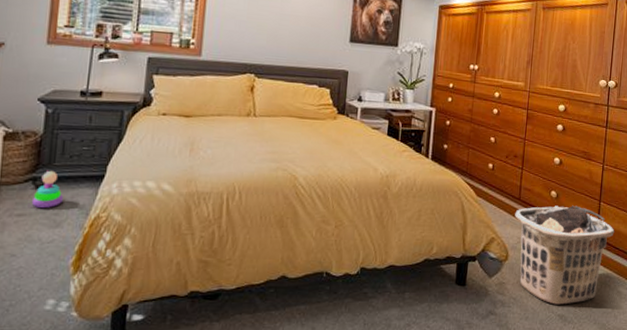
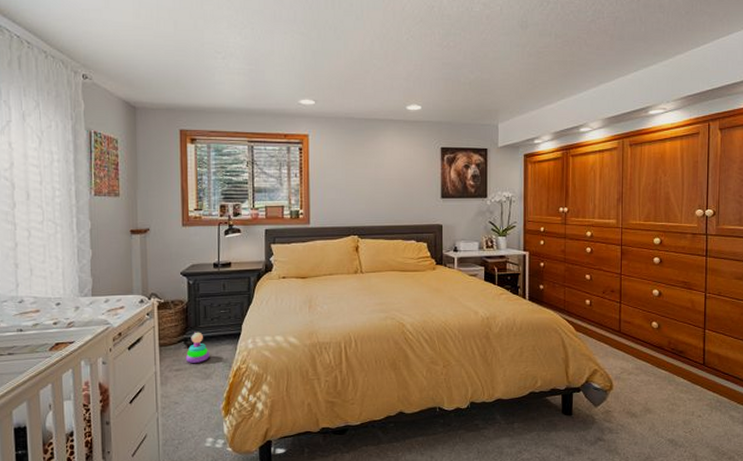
clothes hamper: present [515,205,615,305] -> none [616,334,723,430]

